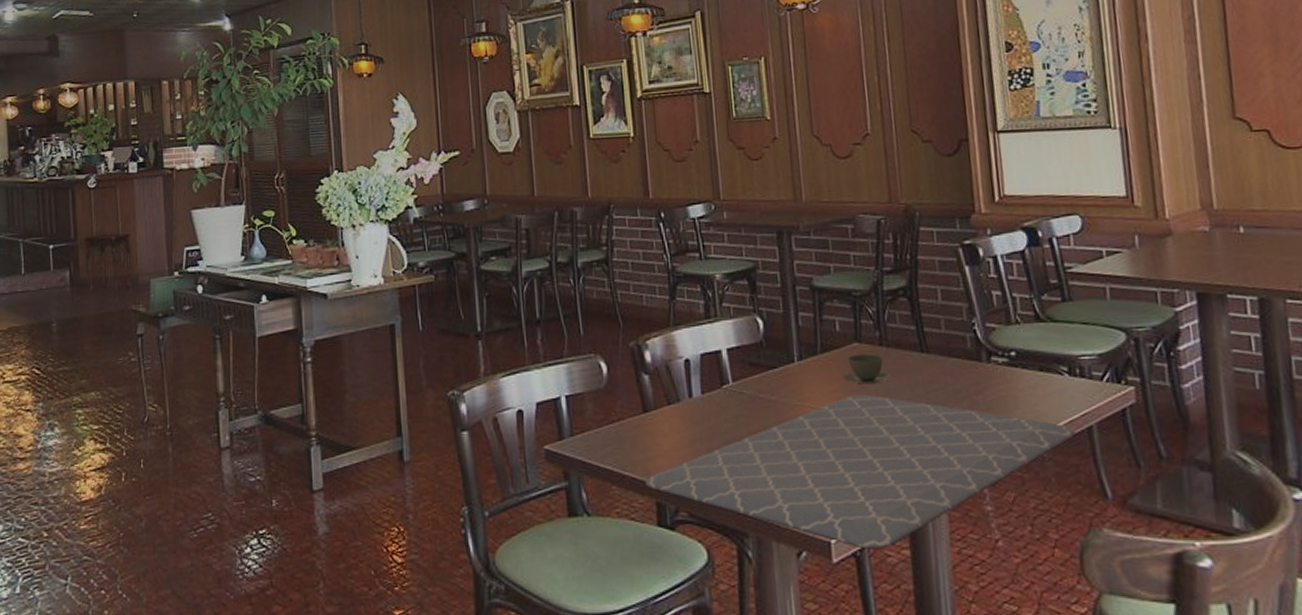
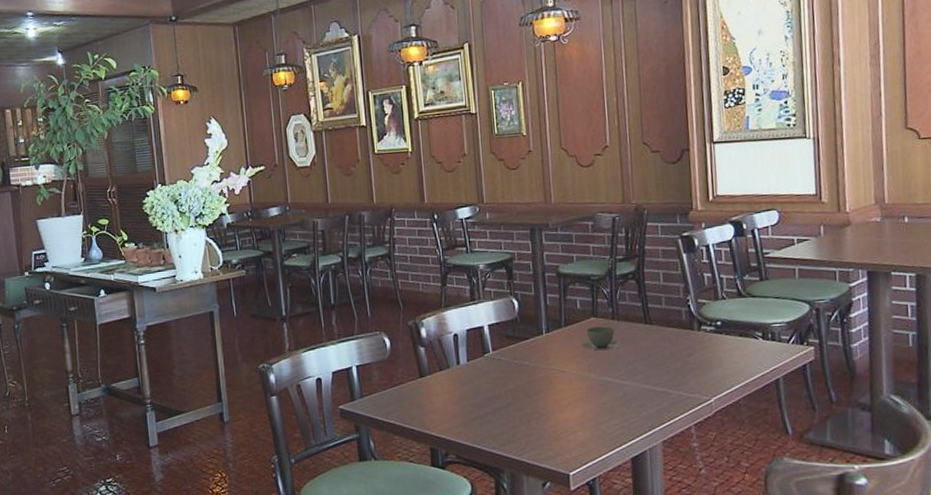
placemat: present [644,394,1077,549] -> none [421,358,767,479]

